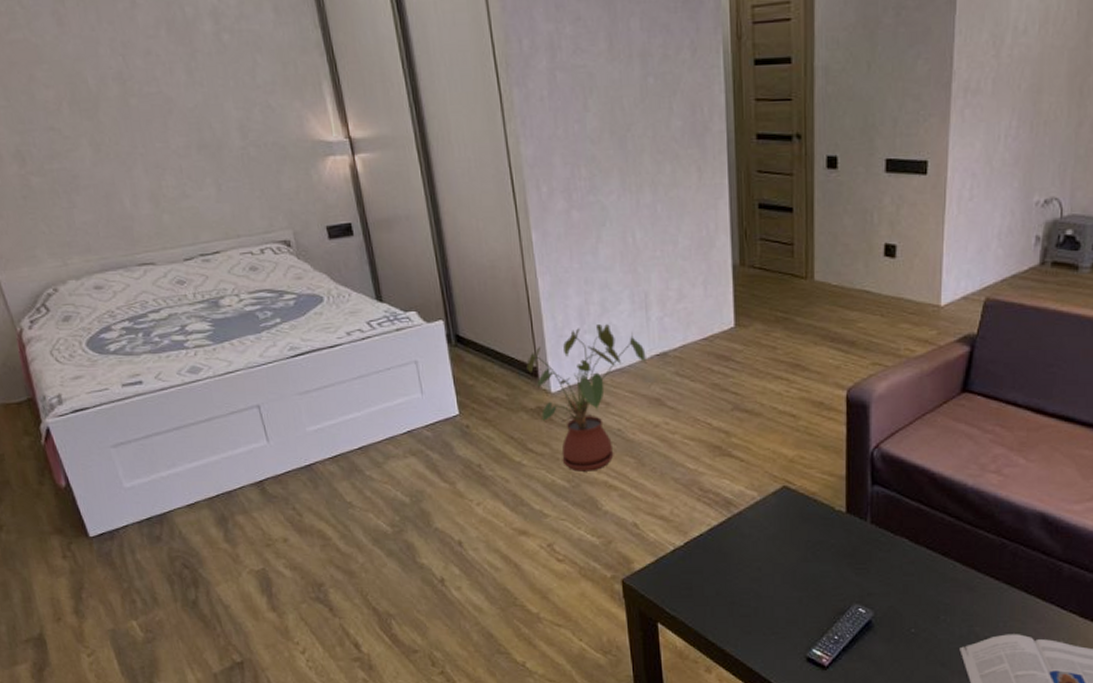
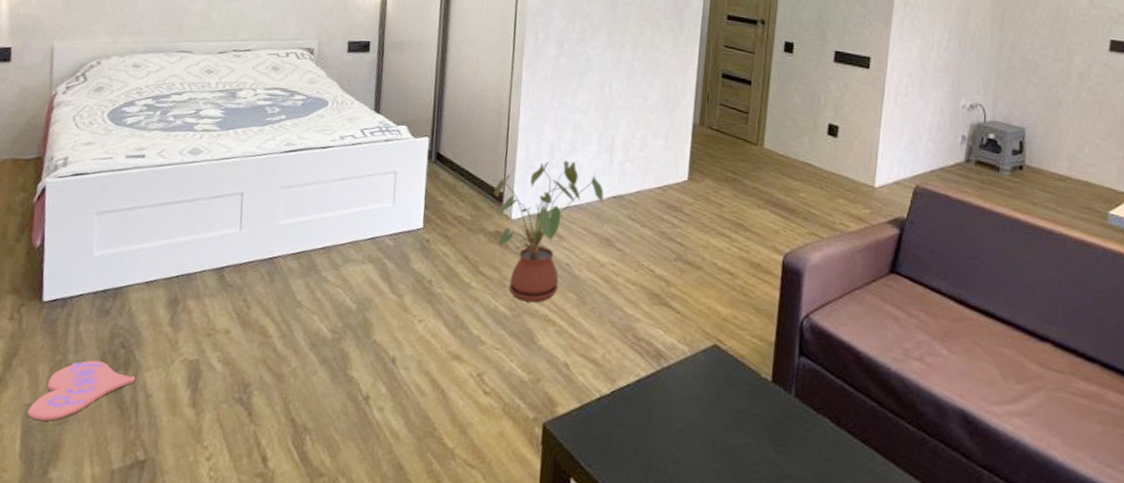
slippers: none [113,583,209,642] -> present [27,360,136,421]

